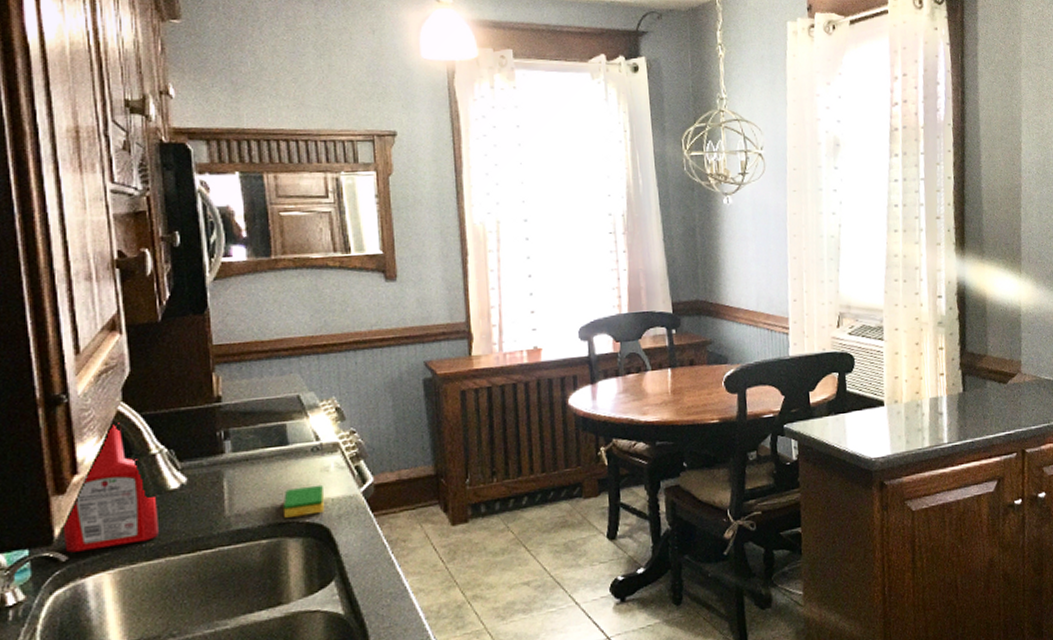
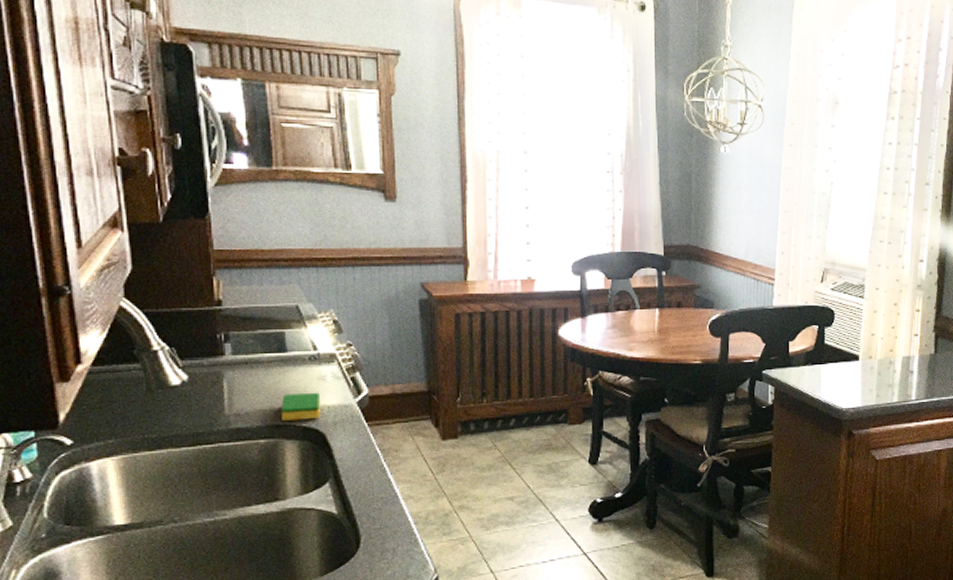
ketchup bottle: present [62,423,159,553] -> none [67,318,160,437]

